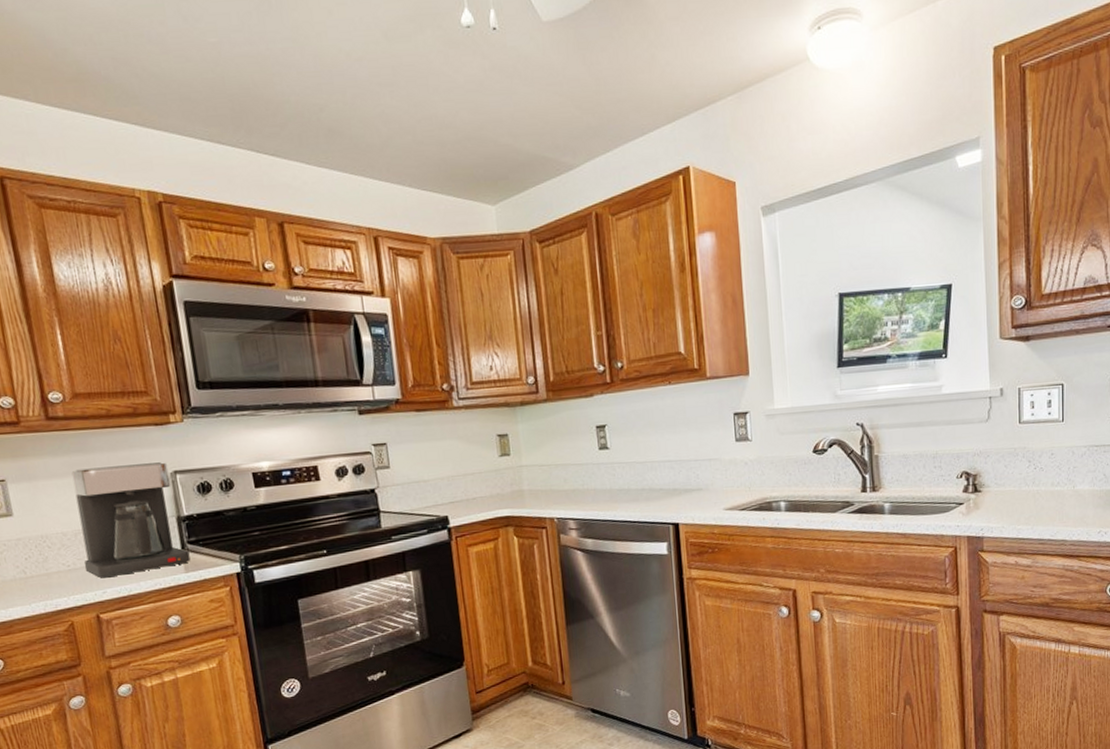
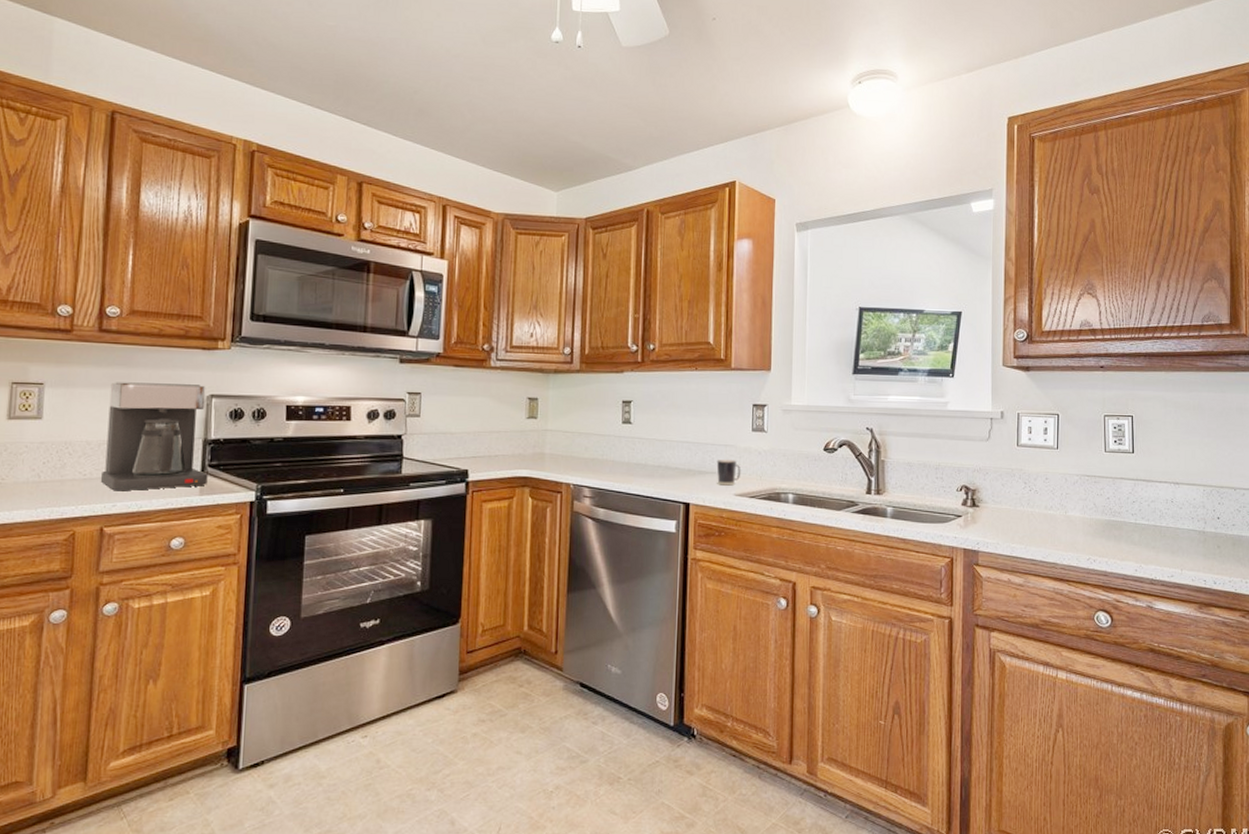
mug: none [702,474,729,501] -> present [716,460,741,486]

